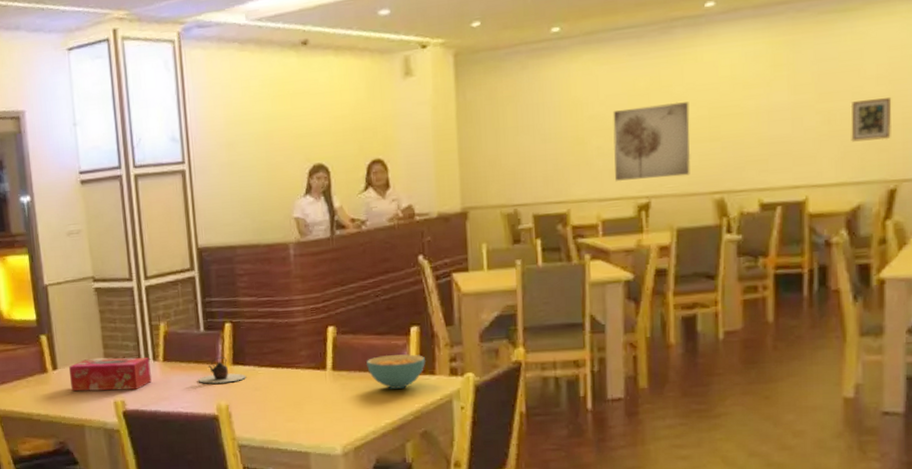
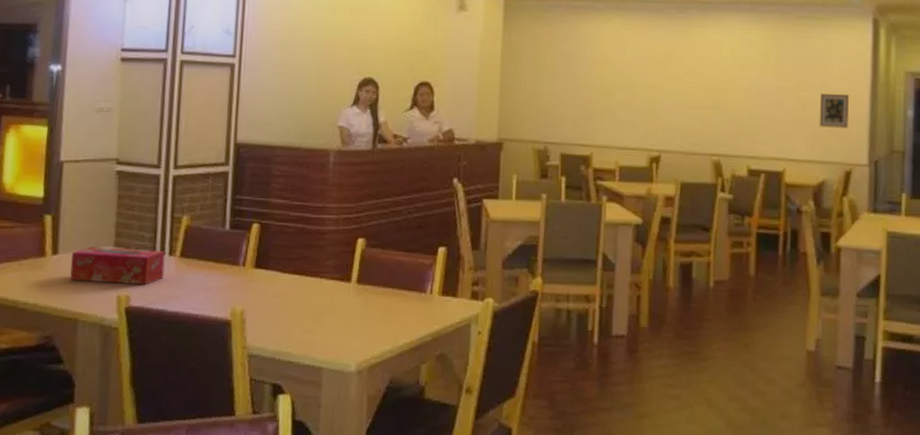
teapot: present [198,356,247,384] -> none [215,258,268,286]
cereal bowl: present [367,354,425,389] -> none [392,272,449,308]
wall art: present [613,102,691,182] -> none [633,70,697,137]

